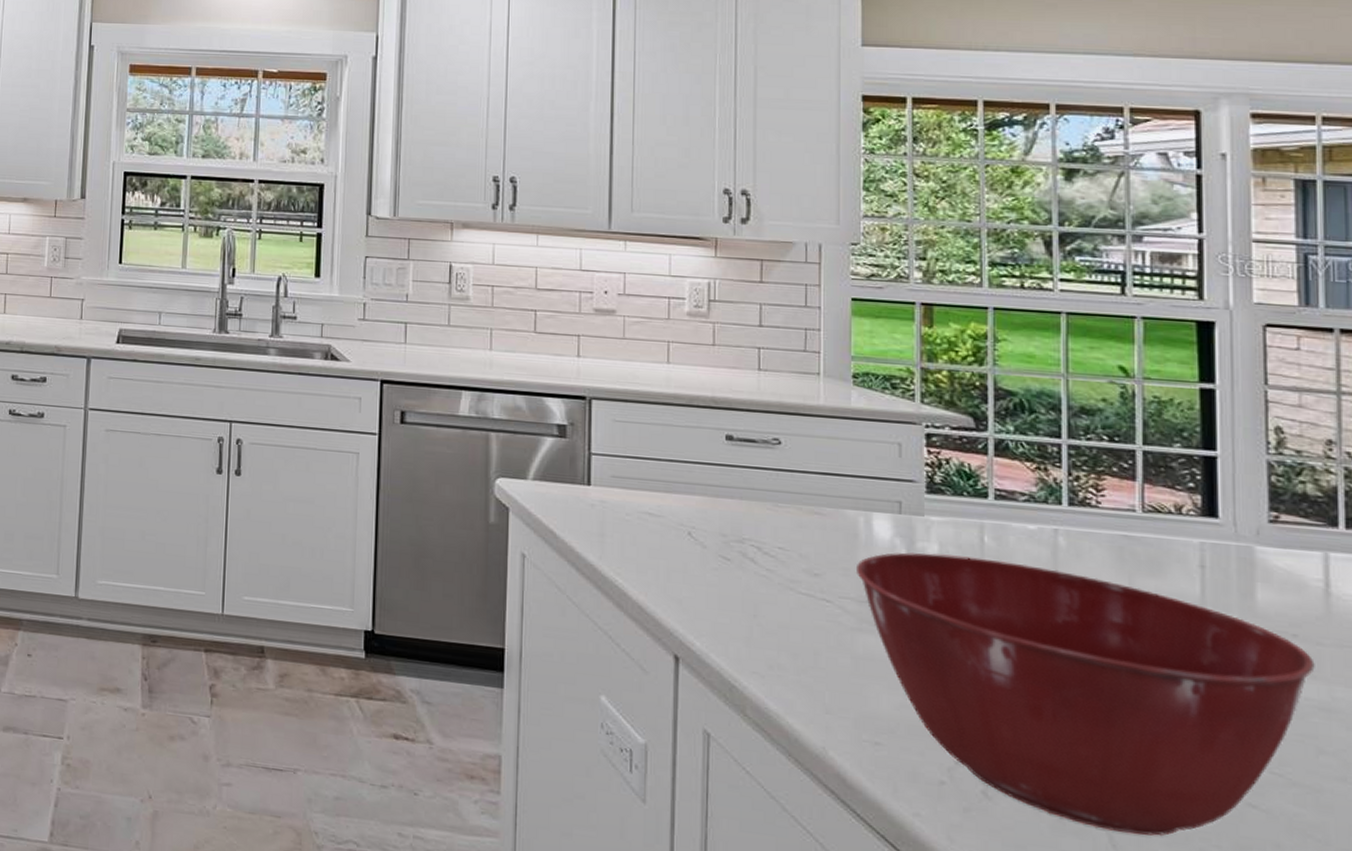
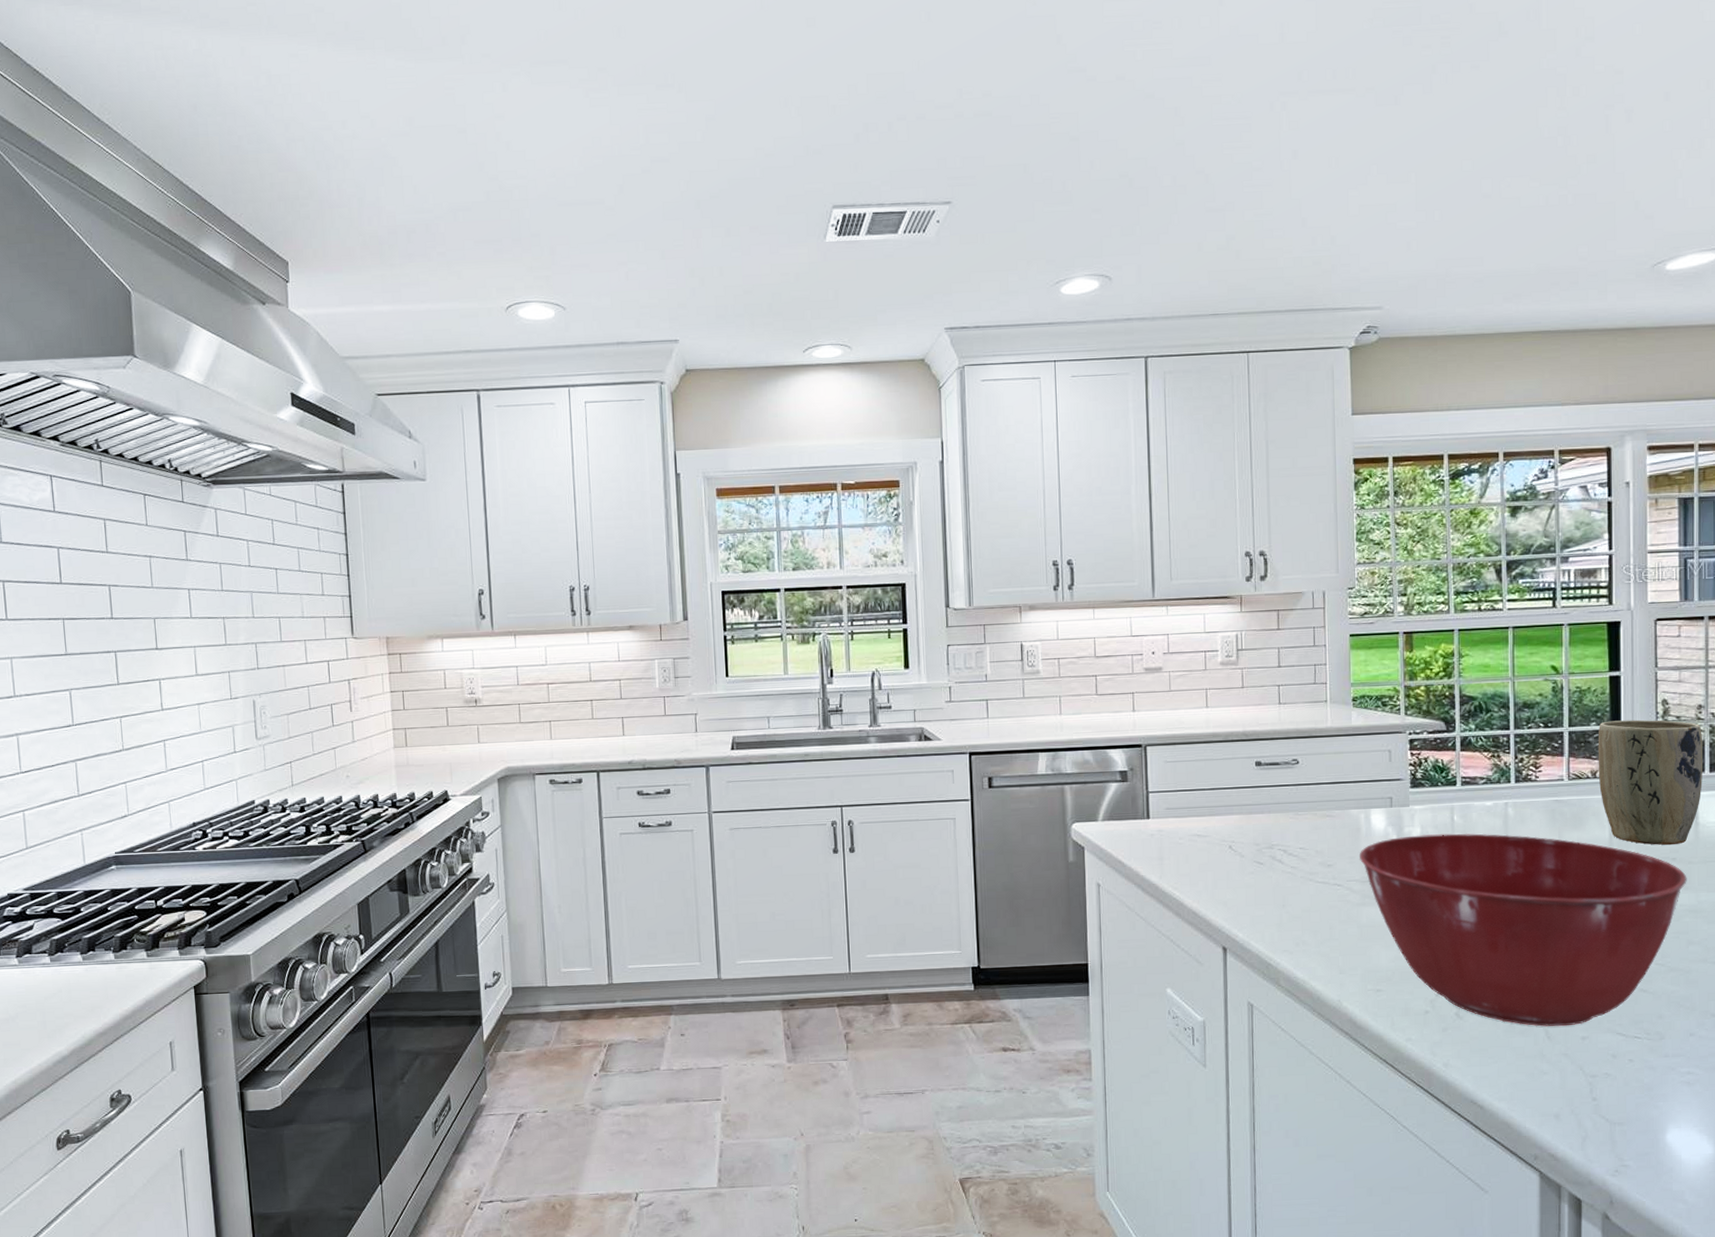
plant pot: none [1183,444,1336,617] -> present [1598,719,1703,846]

